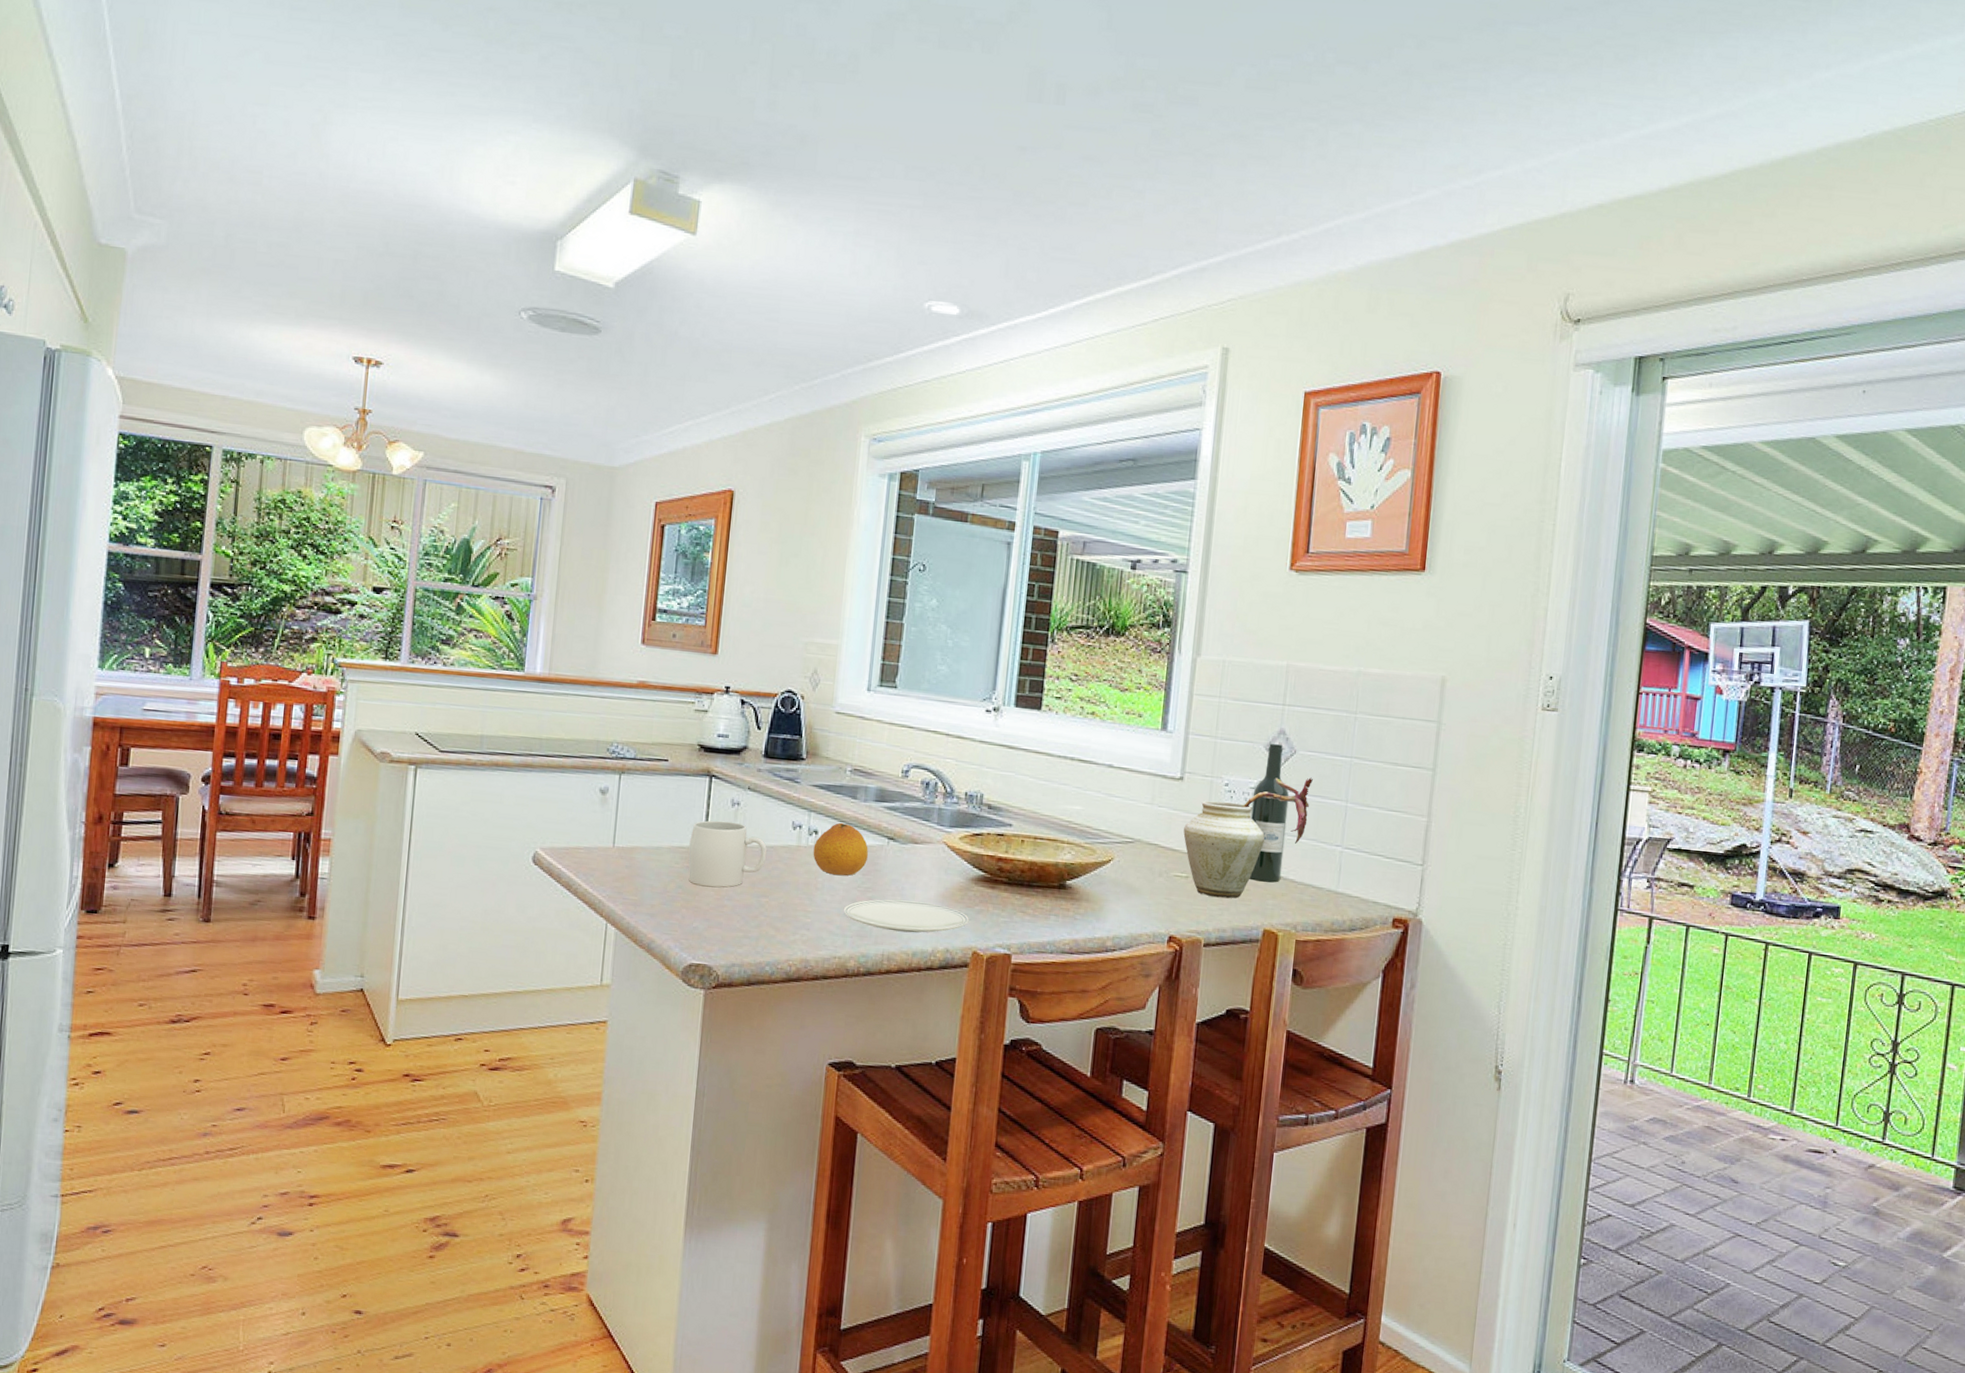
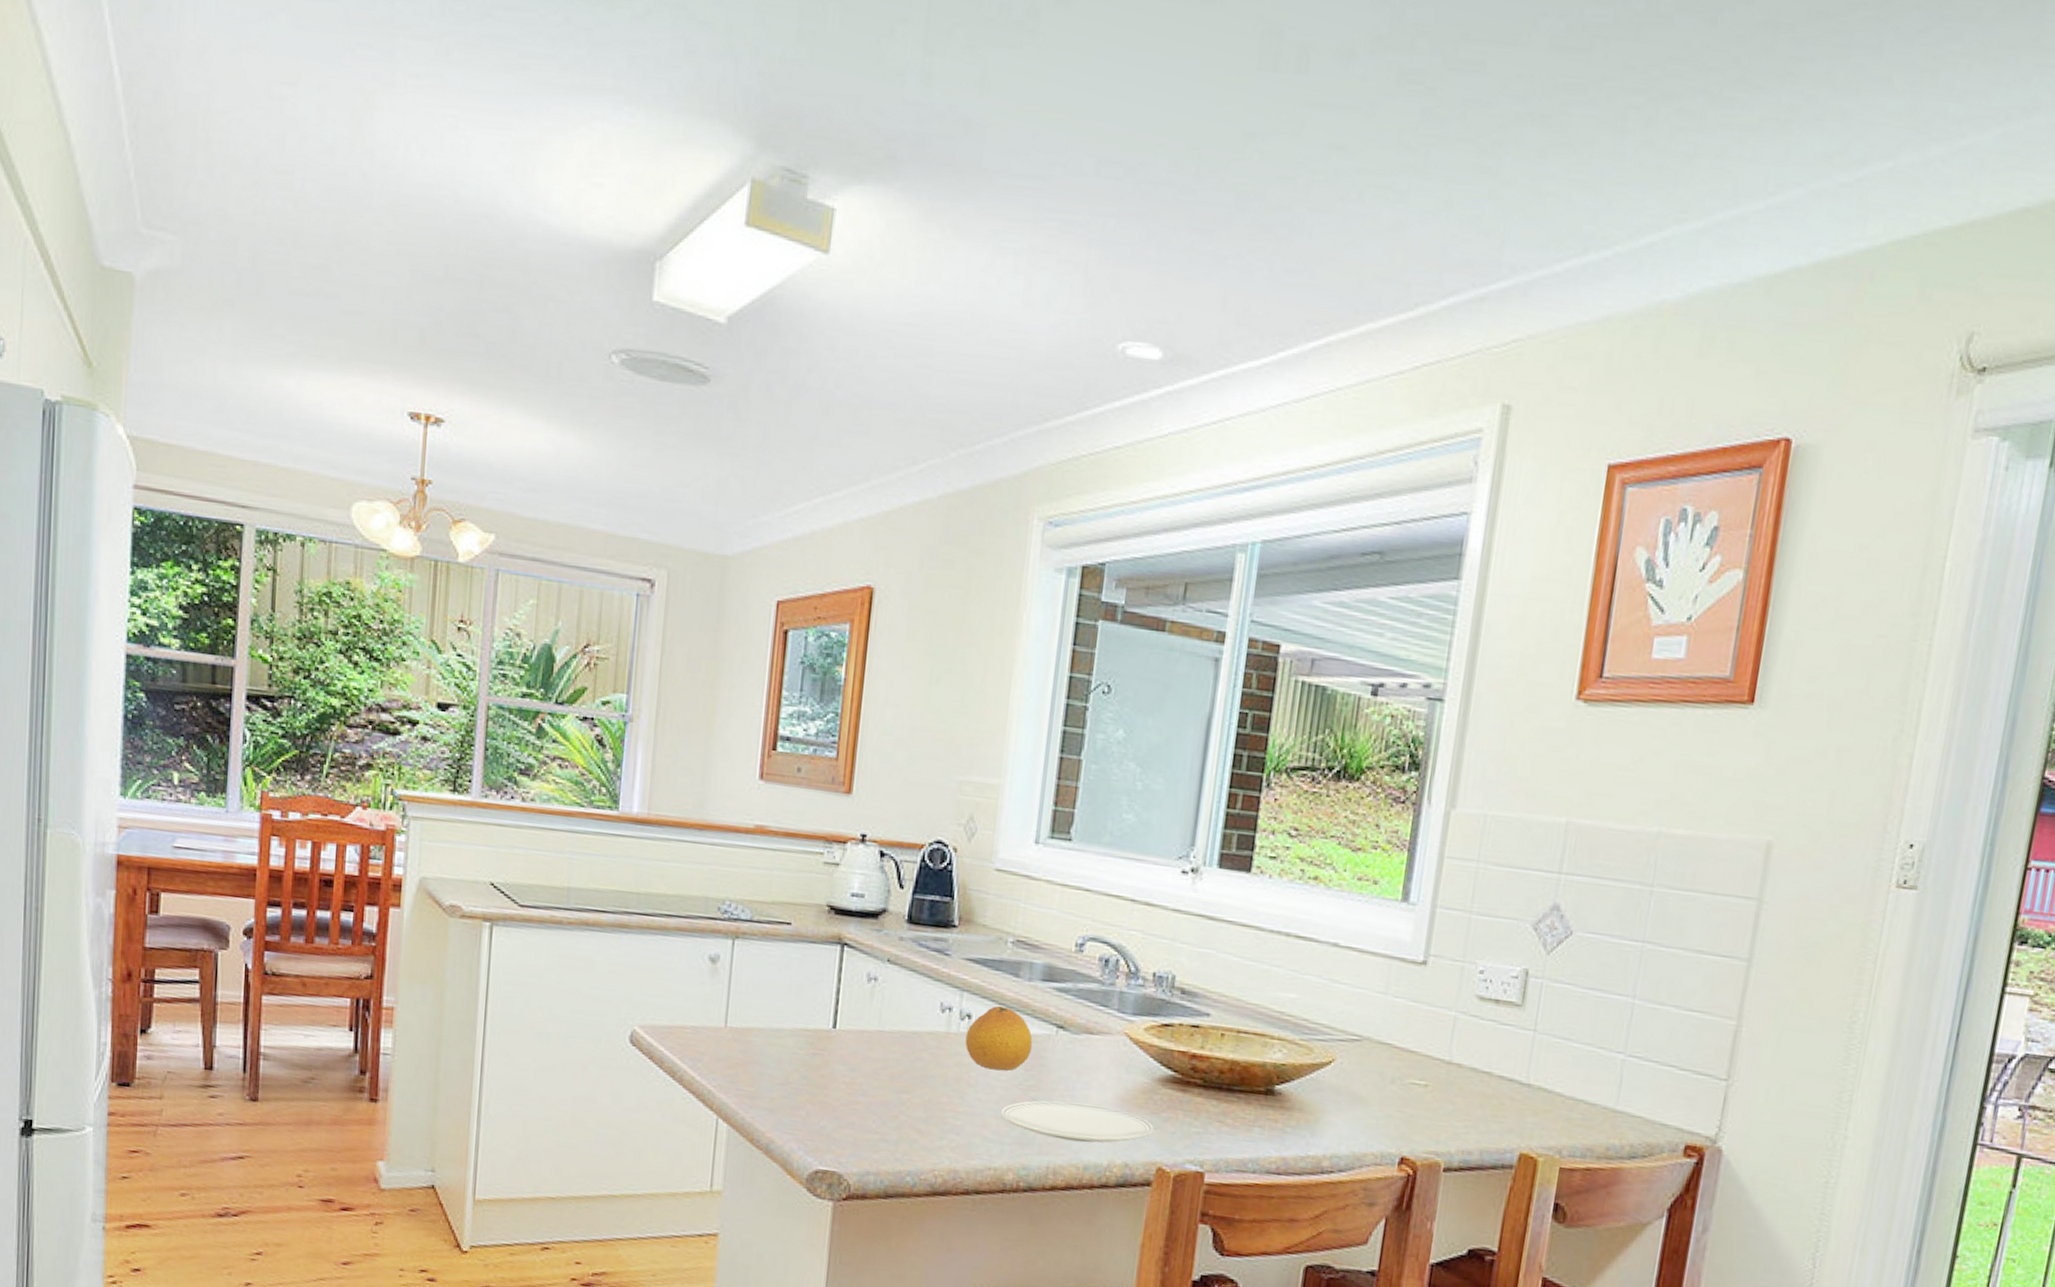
mug: present [688,820,767,888] -> none [814,998,910,1081]
vase: present [1183,777,1313,899] -> none [1424,965,1592,1114]
wine bottle: present [1249,744,1290,883] -> none [1504,922,1561,1096]

